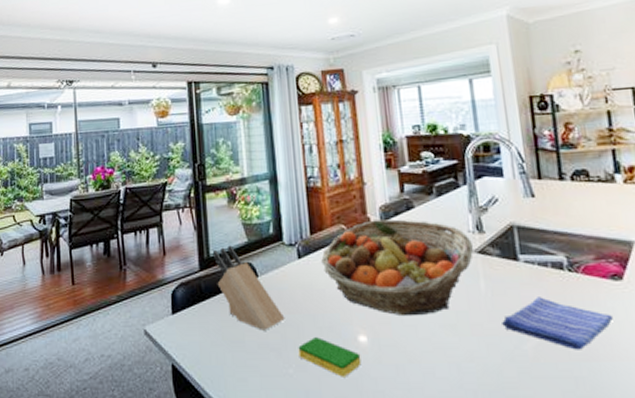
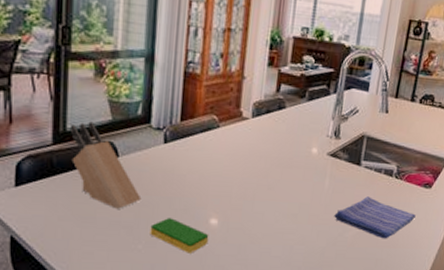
fruit basket: present [321,219,474,316] -> none [187,114,329,205]

